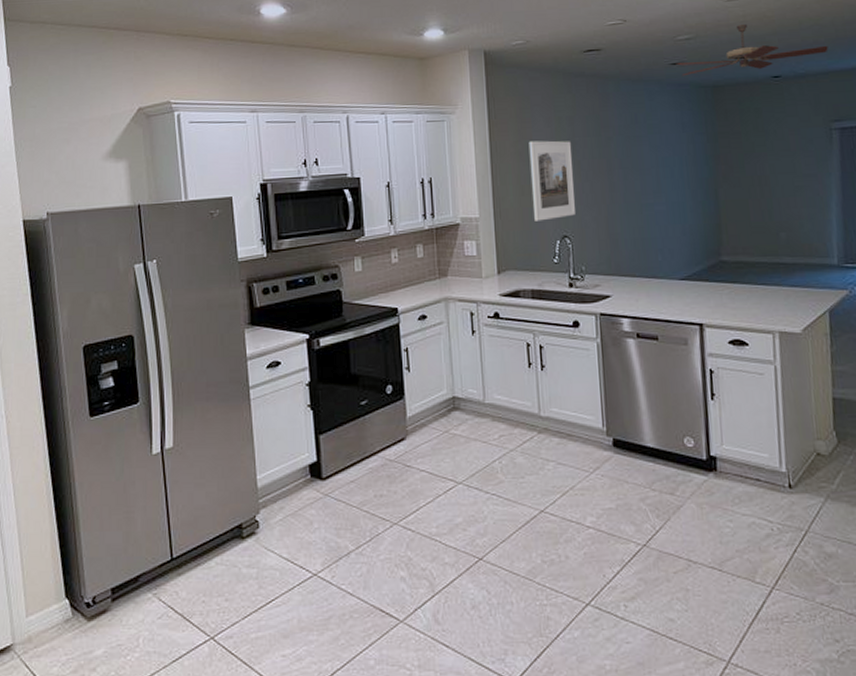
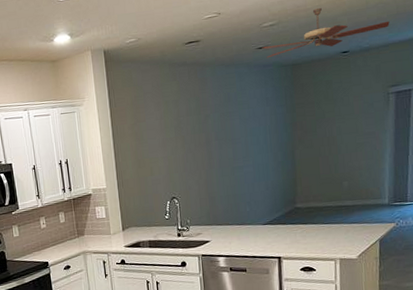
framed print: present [528,140,575,221] -> none [143,120,181,188]

